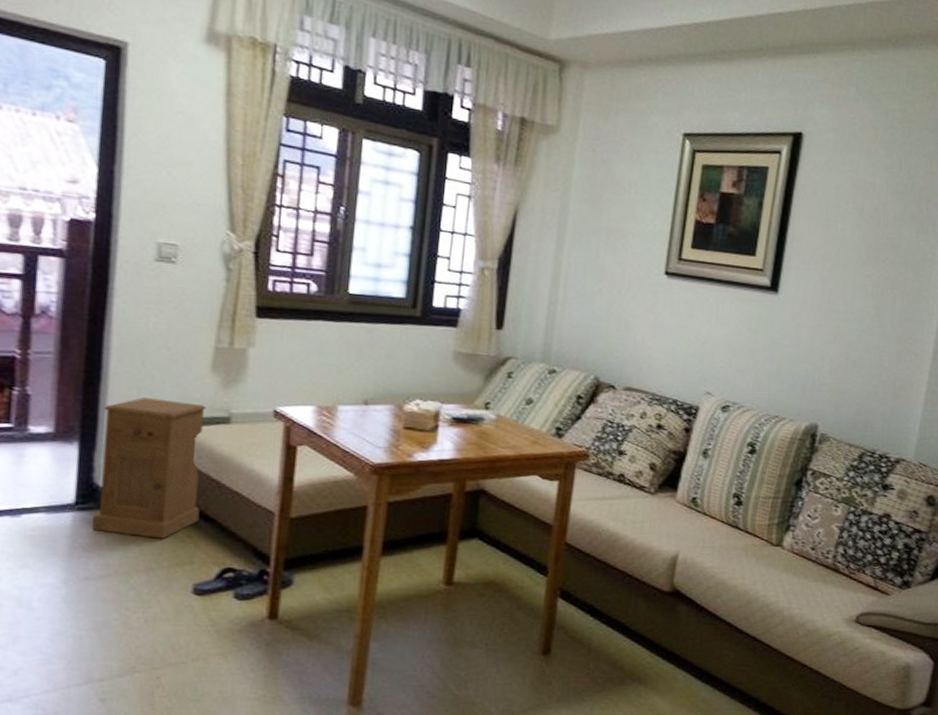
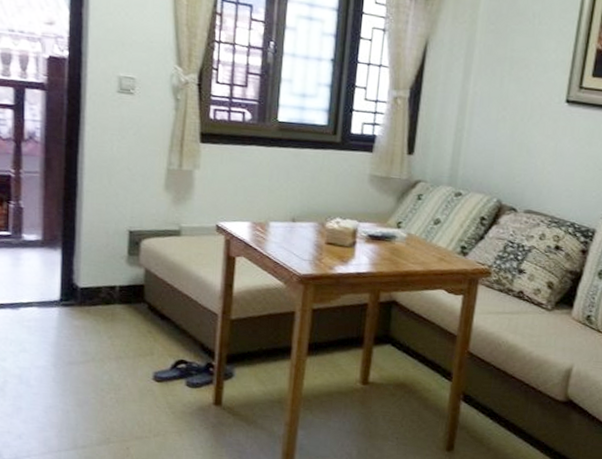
nightstand: present [92,397,207,539] -> none [74,212,161,333]

